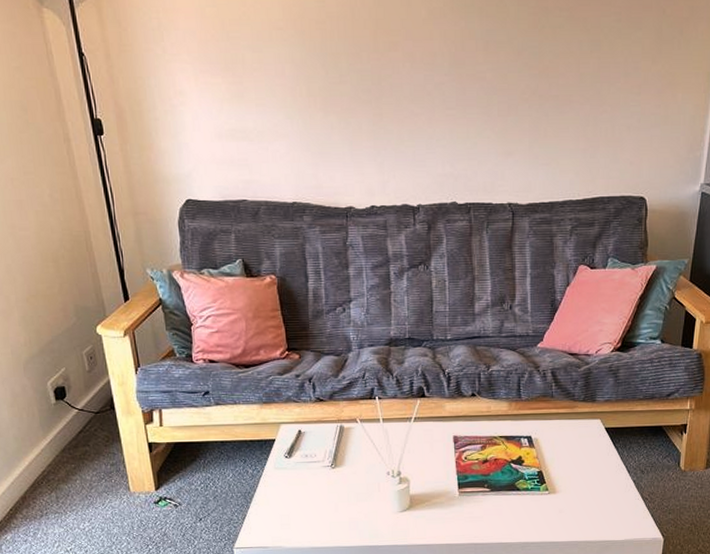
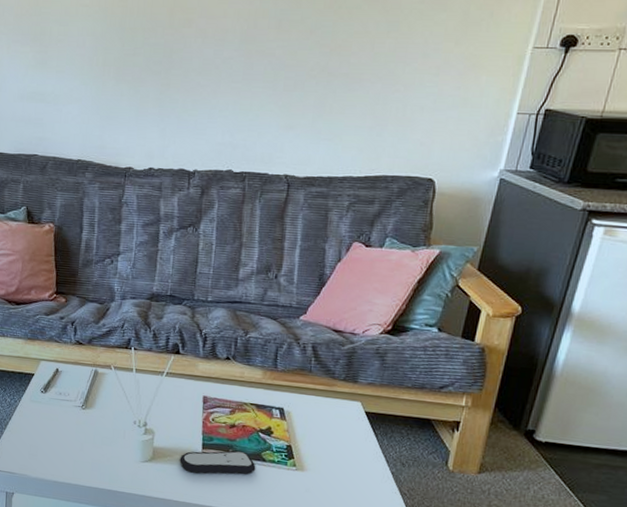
remote control: none [437,484,512,514] -> present [179,450,256,475]

